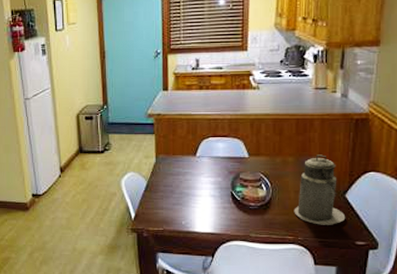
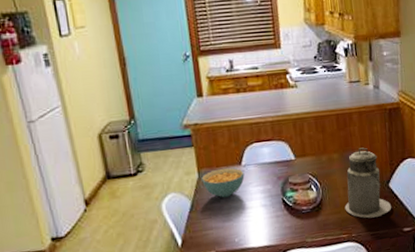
cereal bowl: none [158,156,198,183] -> present [201,168,245,198]

